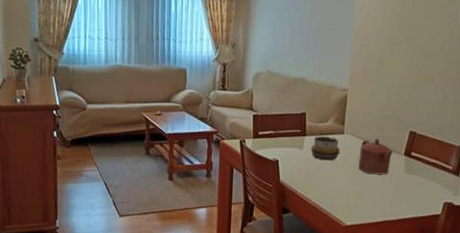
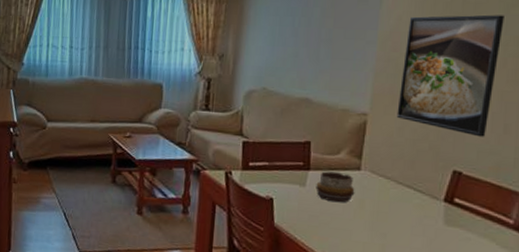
teapot: present [359,138,393,175] -> none [379,177,428,225]
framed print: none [369,11,441,105] -> present [396,14,504,137]

